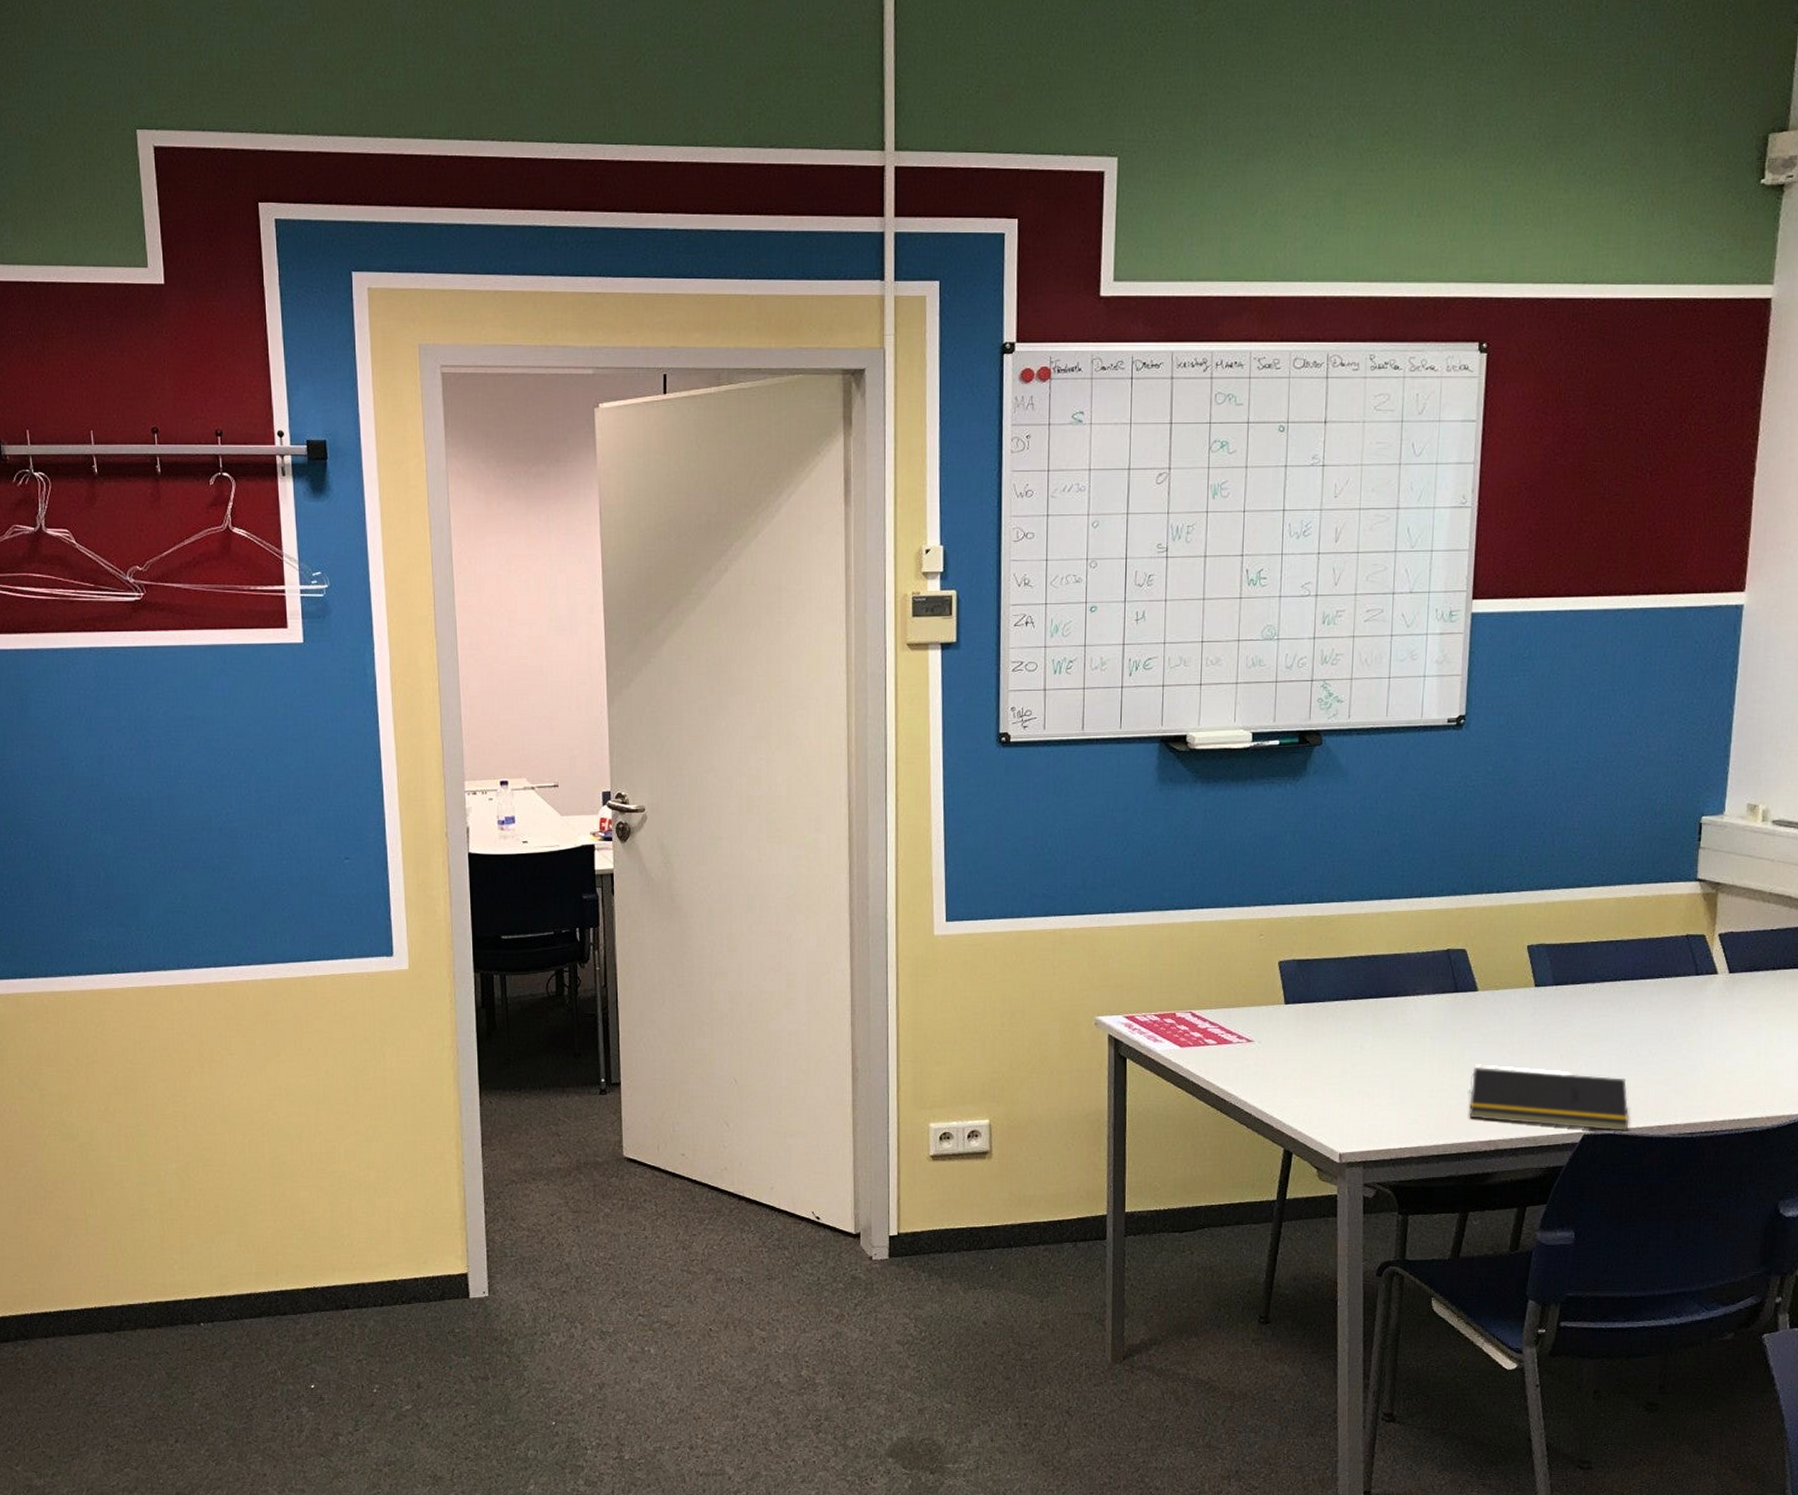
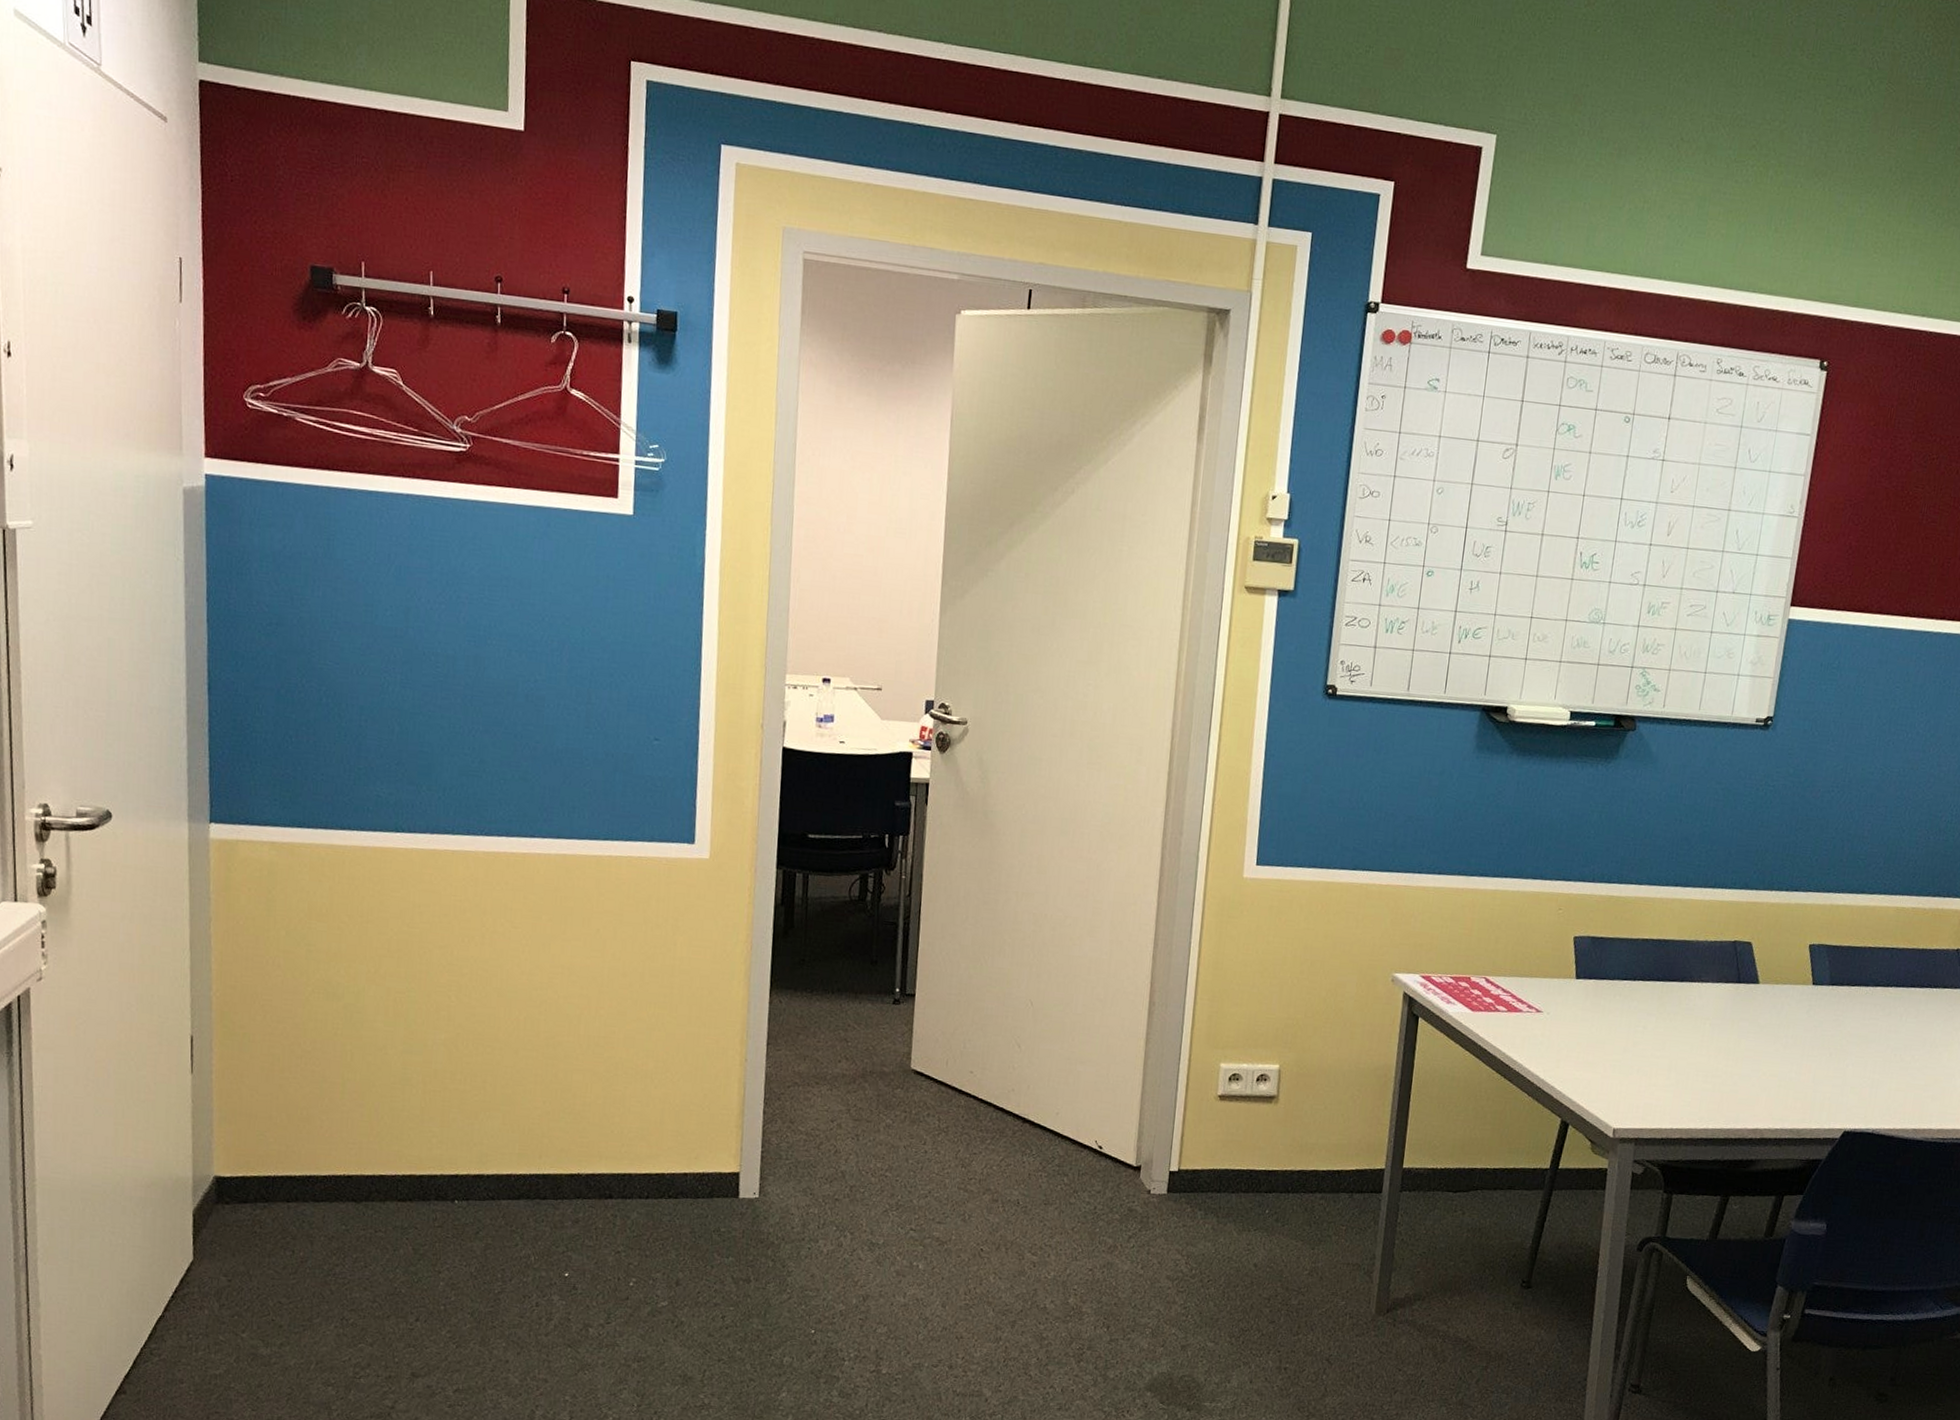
notepad: present [1469,1068,1630,1131] -> none [1739,1057,1888,1132]

